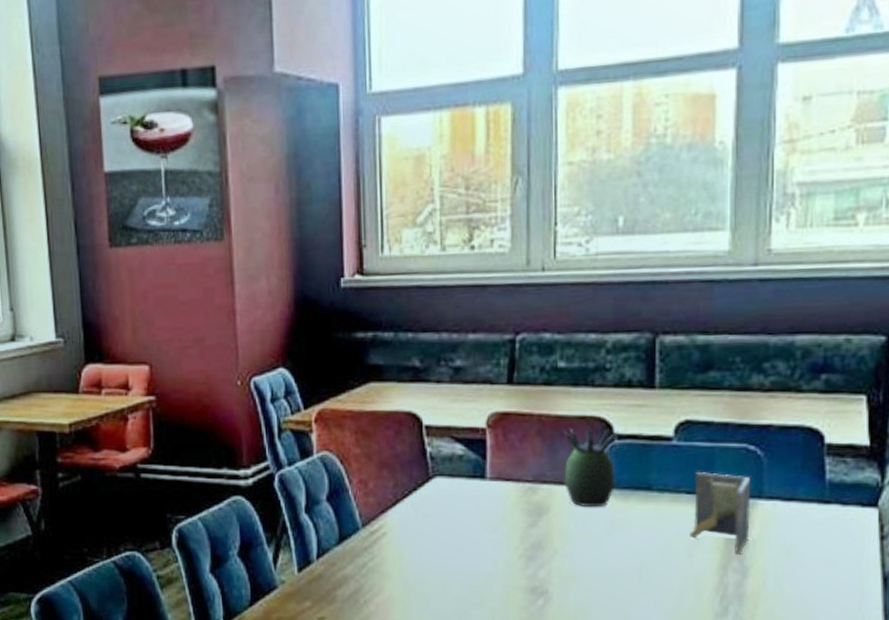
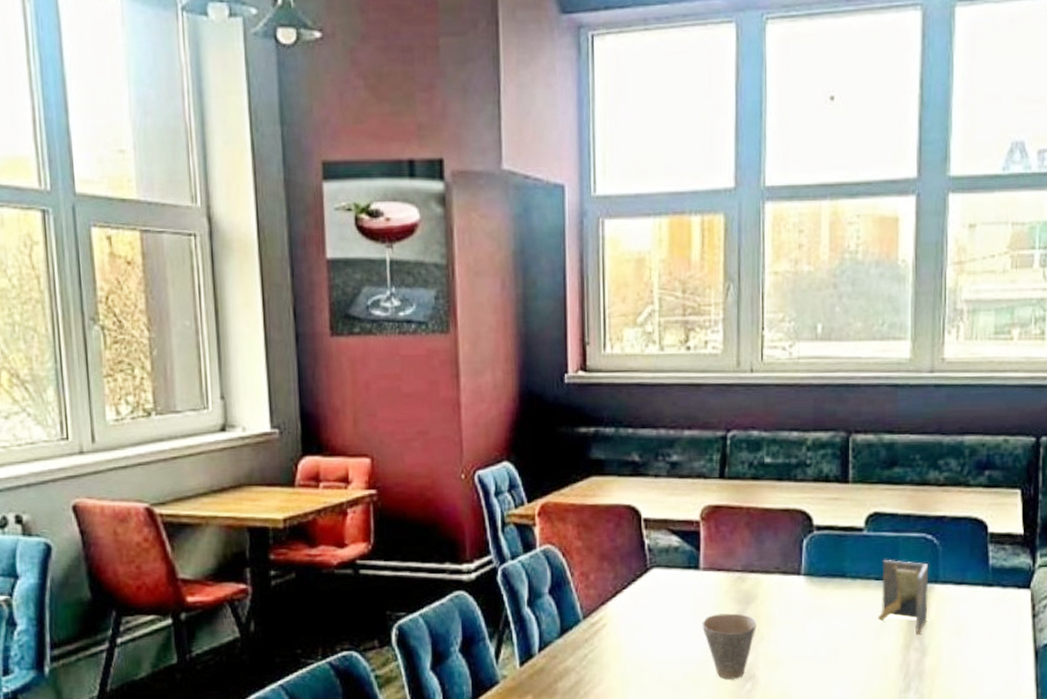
cup: none [489,525,549,594] -> present [702,613,757,679]
succulent plant: present [563,425,618,508] -> none [769,517,817,595]

